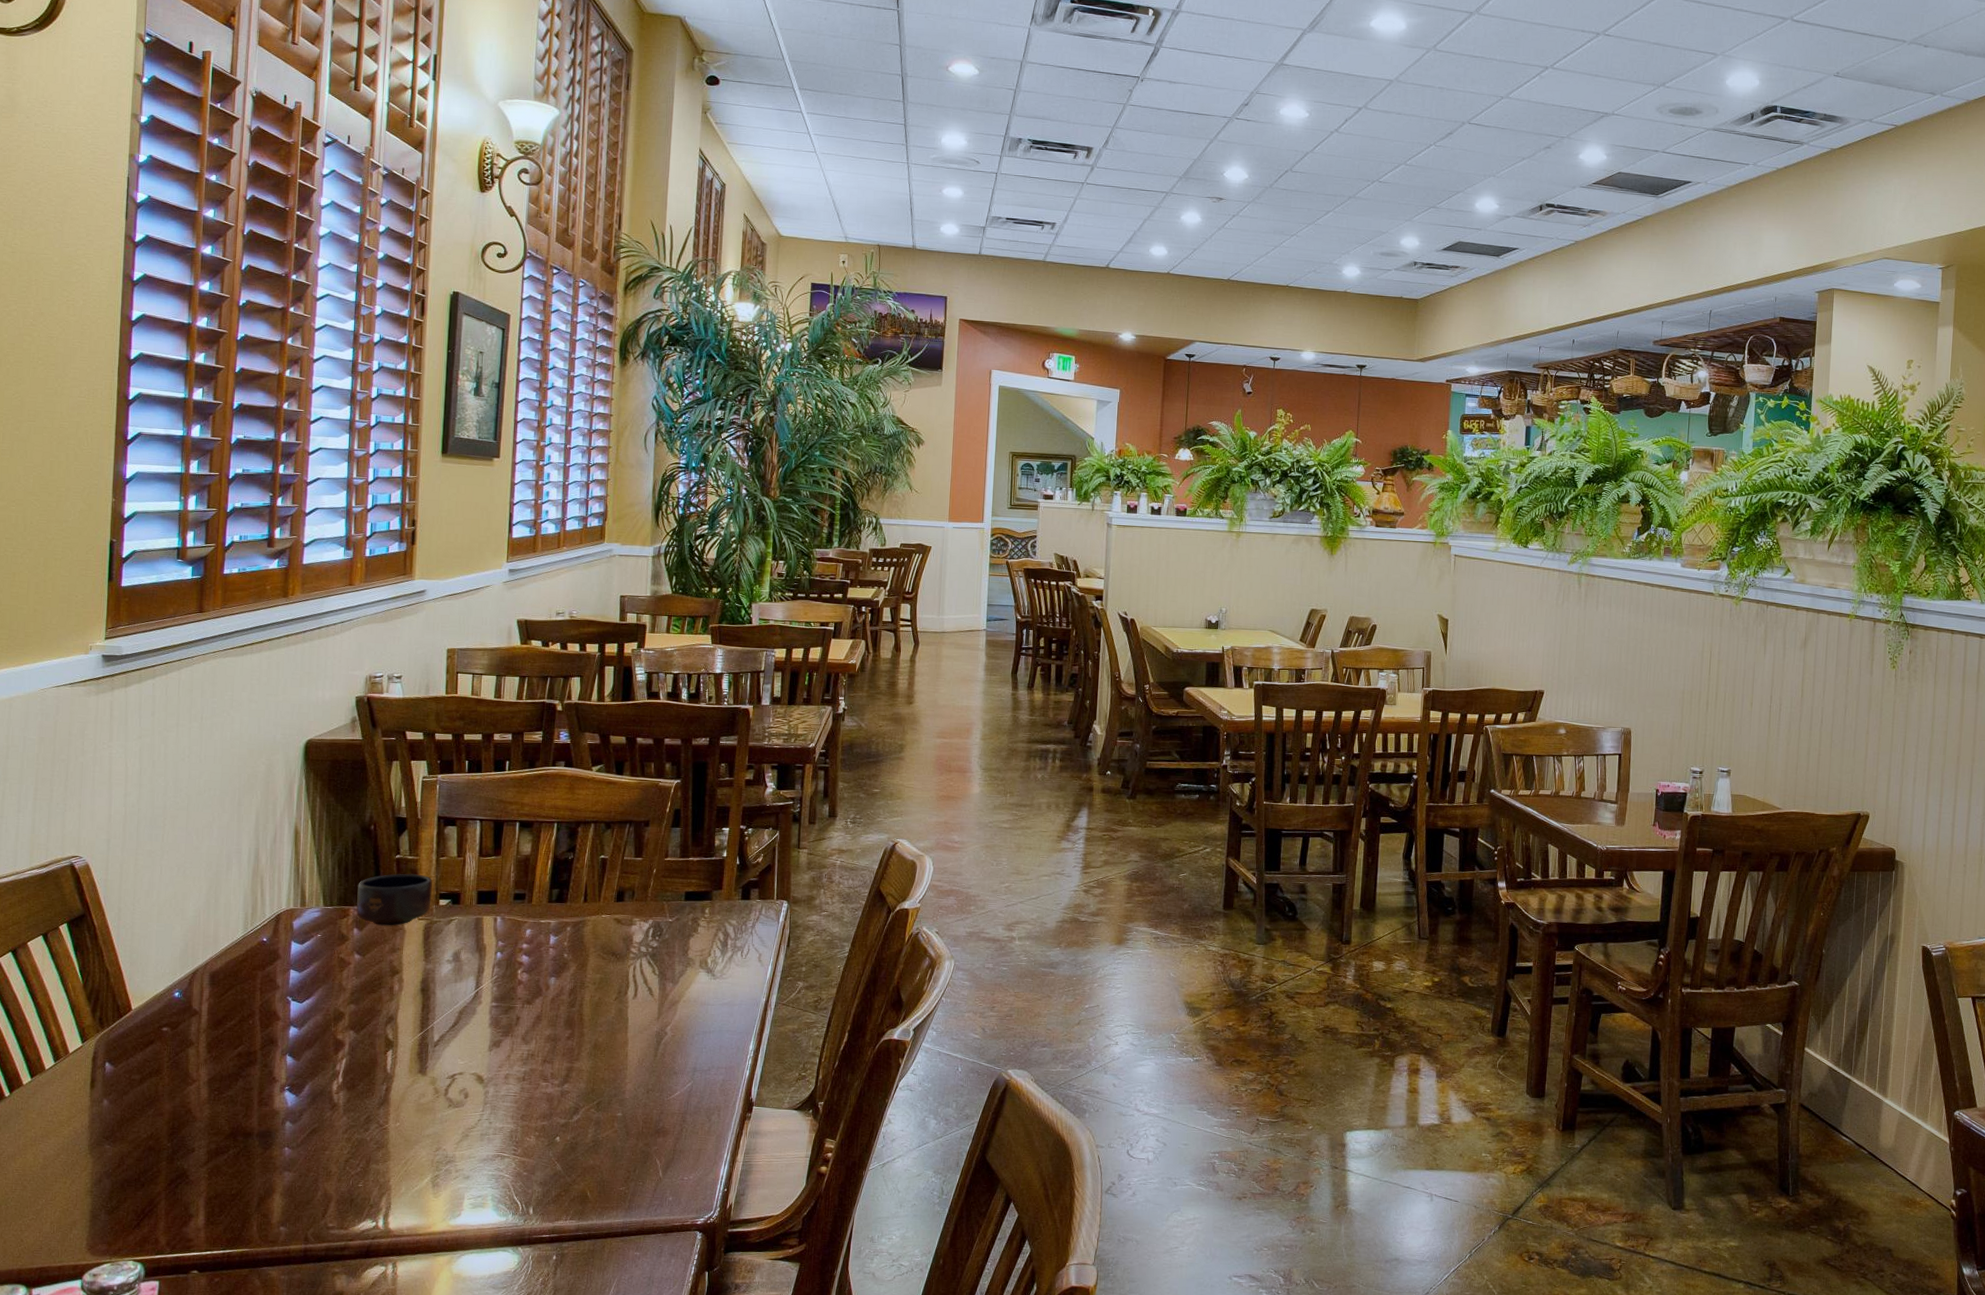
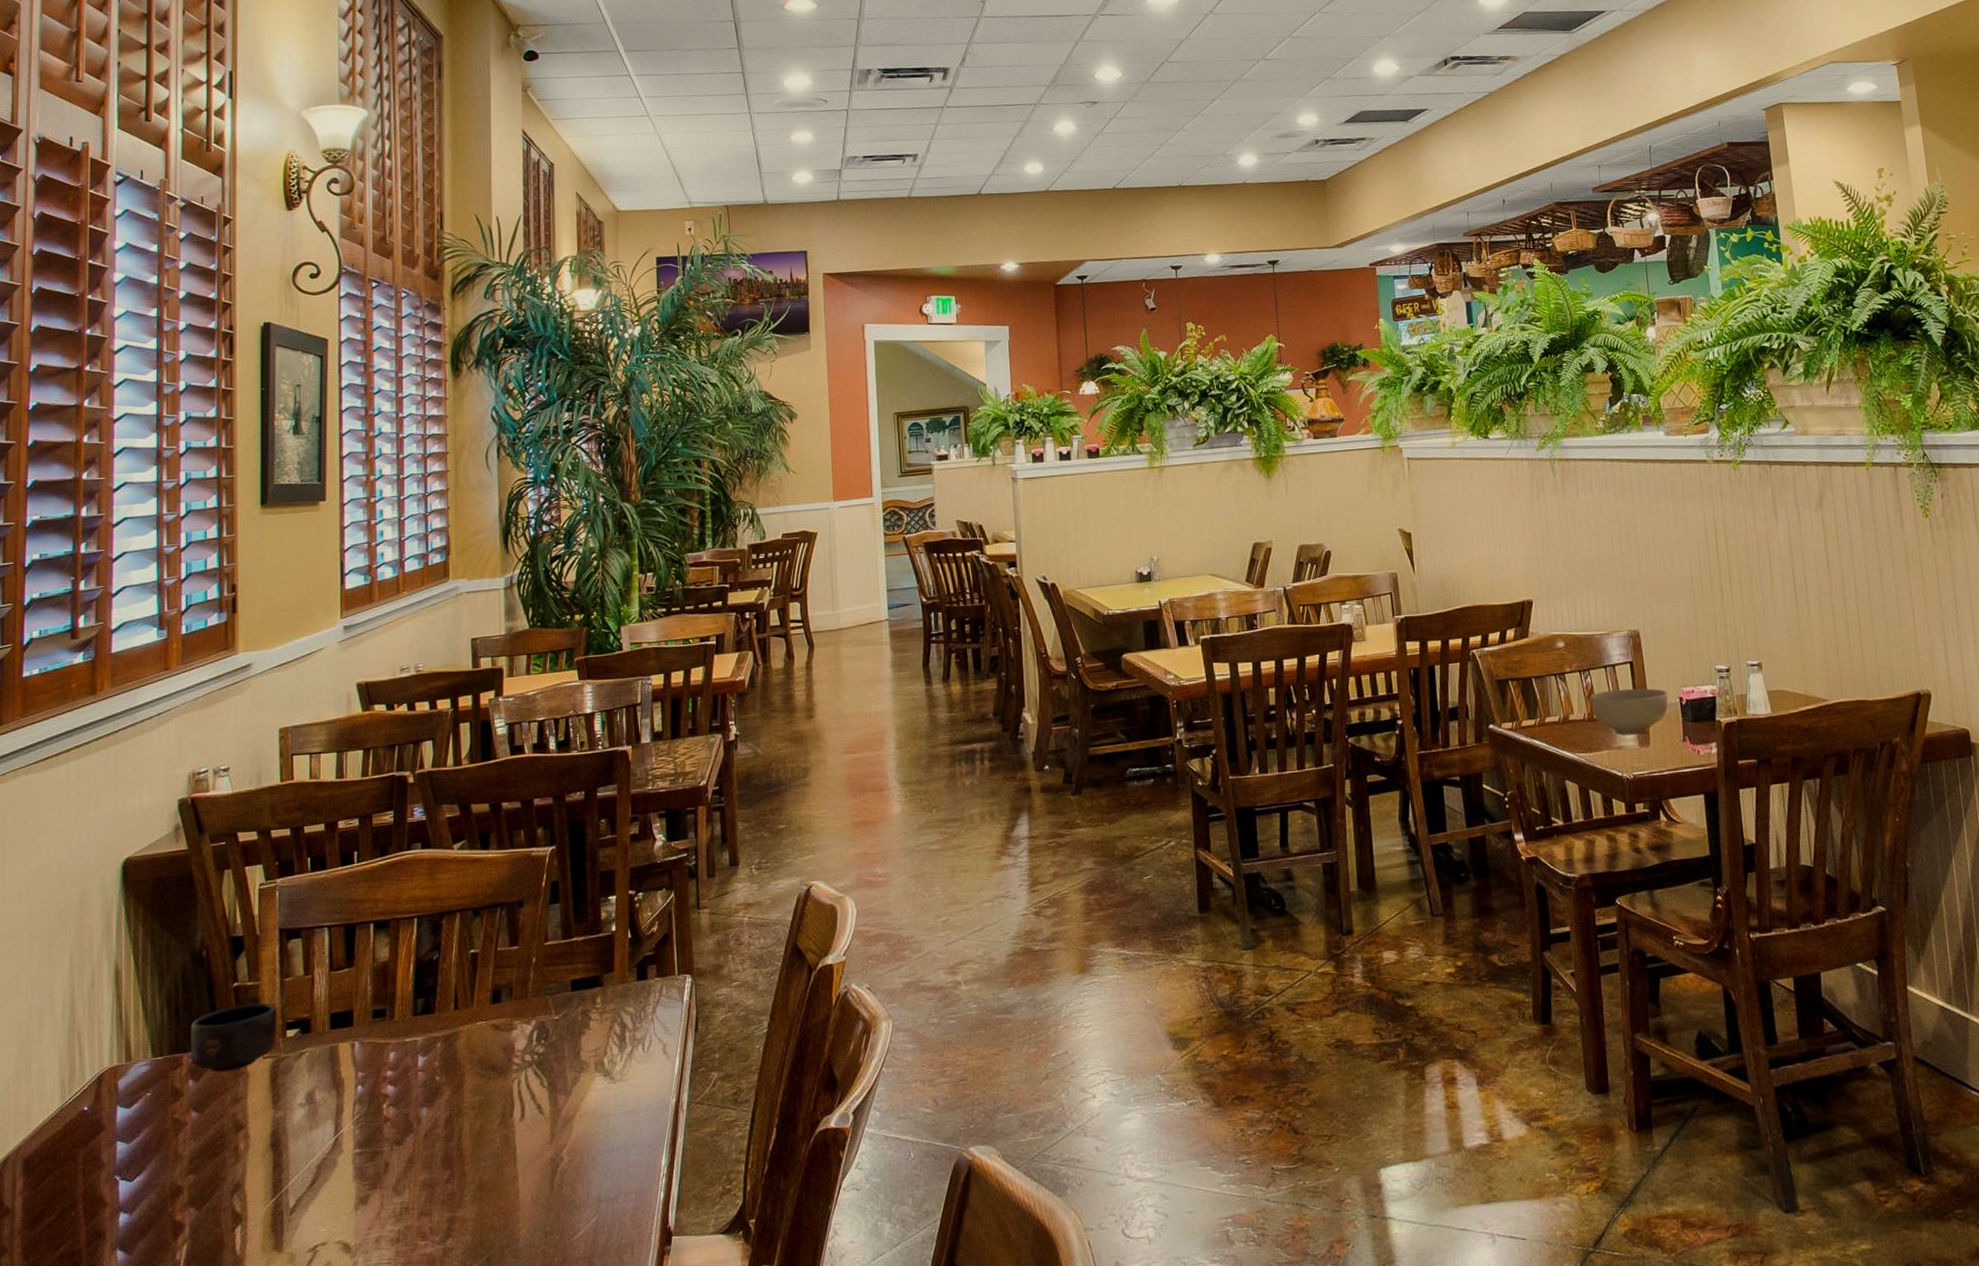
bowl: none [1579,775,1647,815] -> present [1589,688,1669,735]

